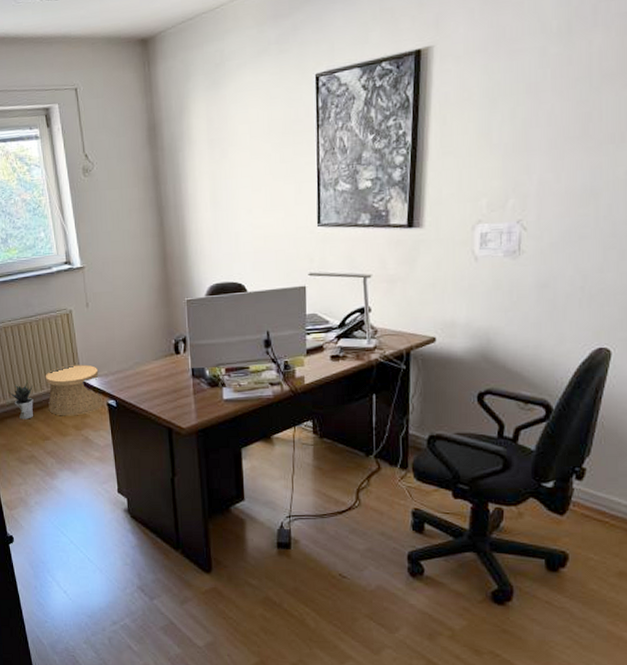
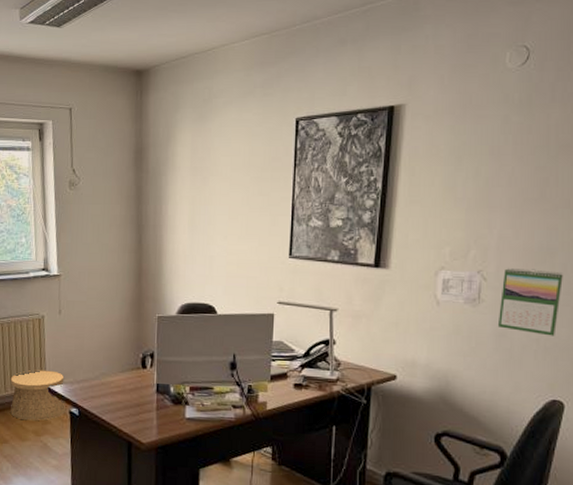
calendar: none [539,213,608,283] -> present [497,267,563,336]

